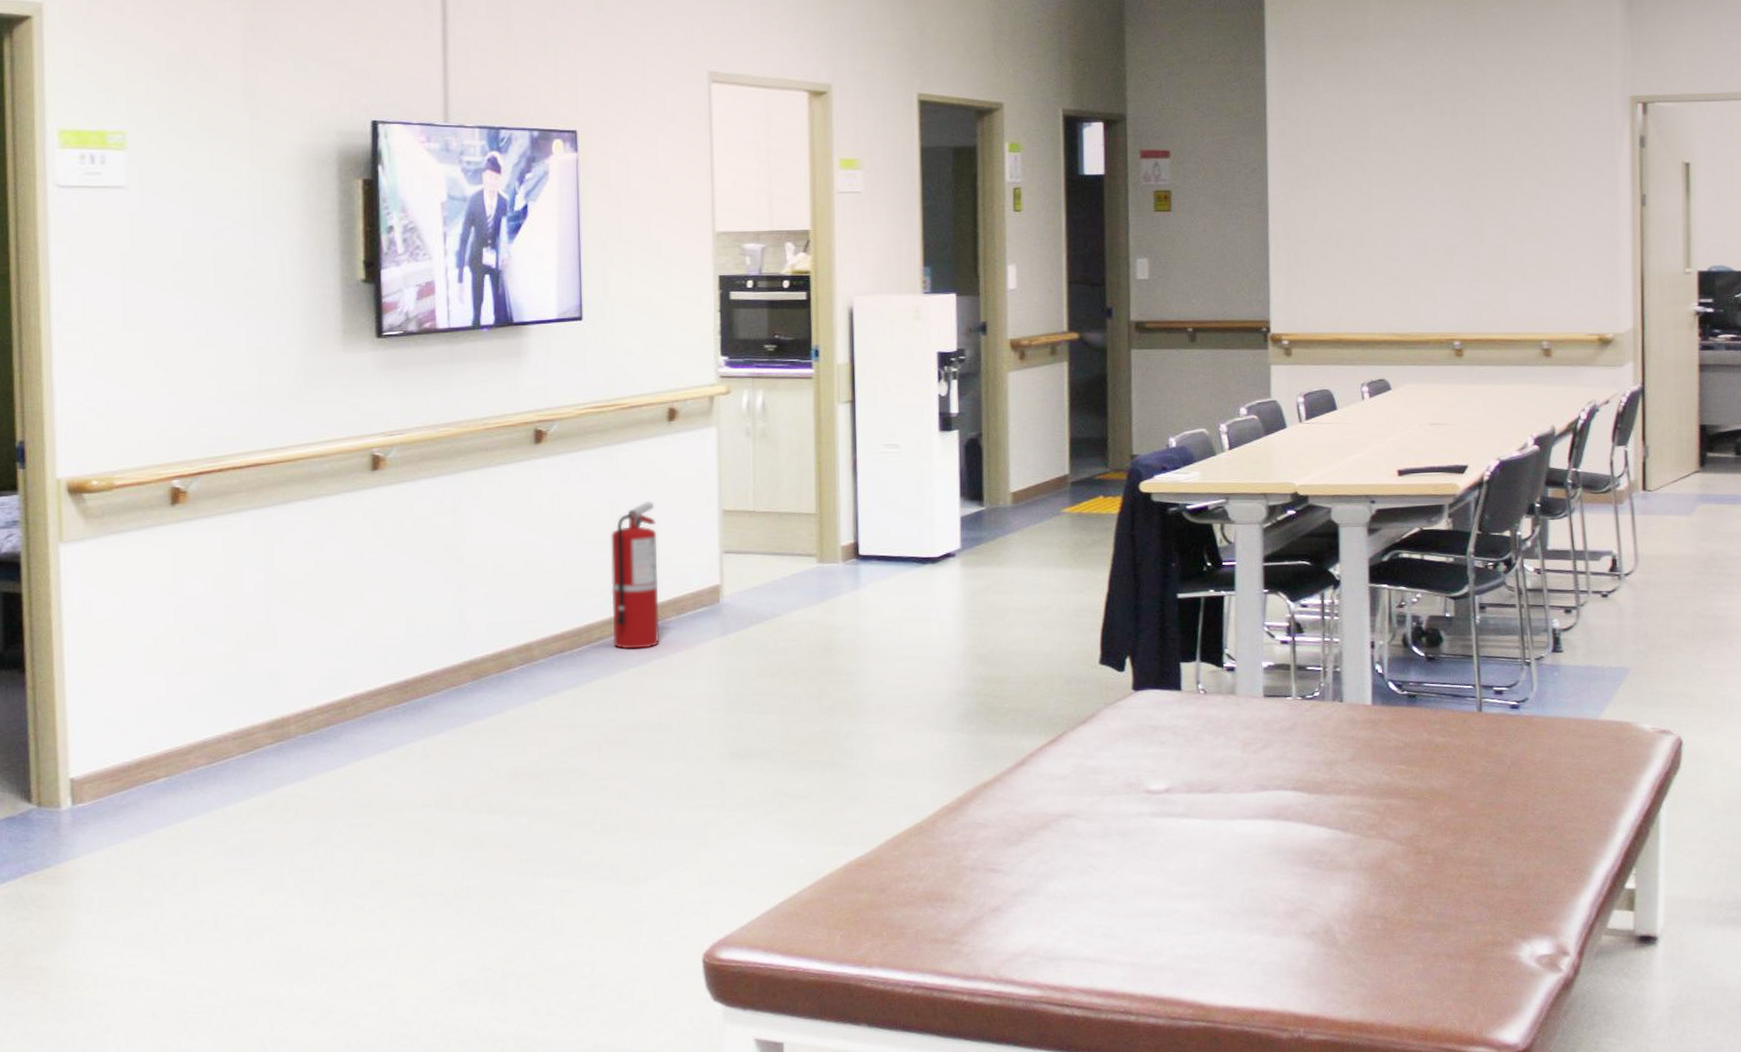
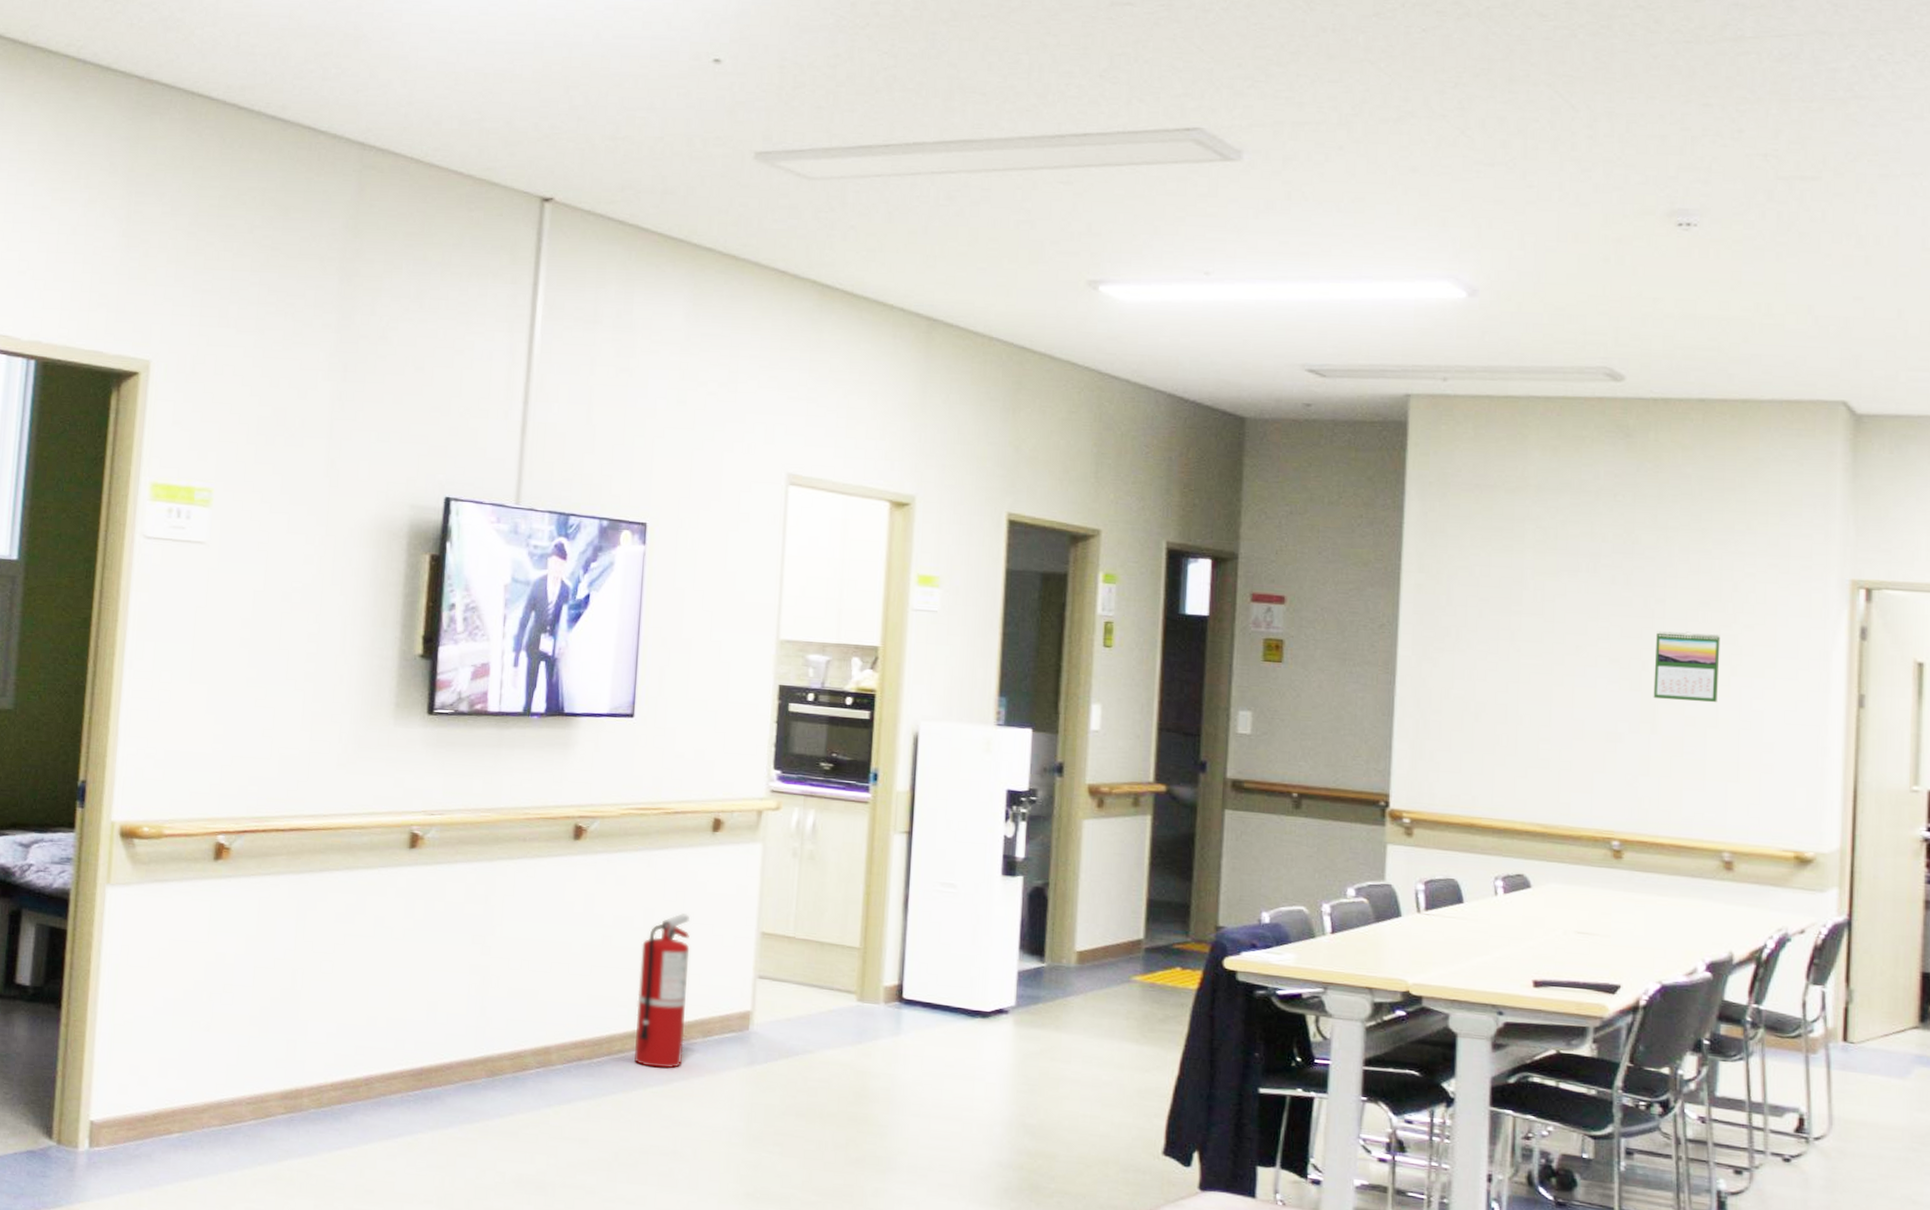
calendar: none [1479,153,1532,214] -> present [1653,631,1721,703]

